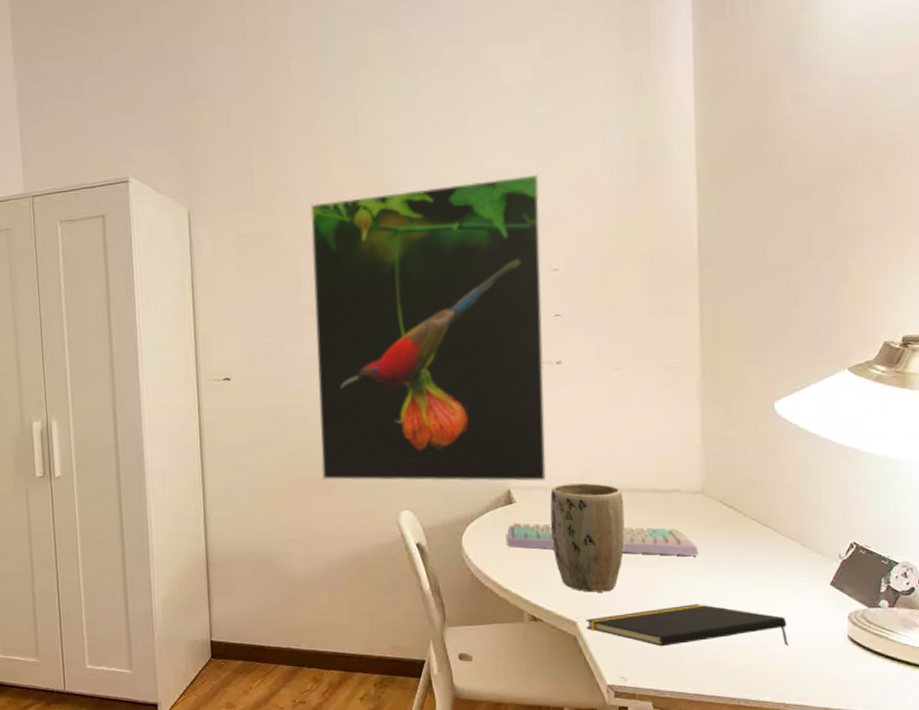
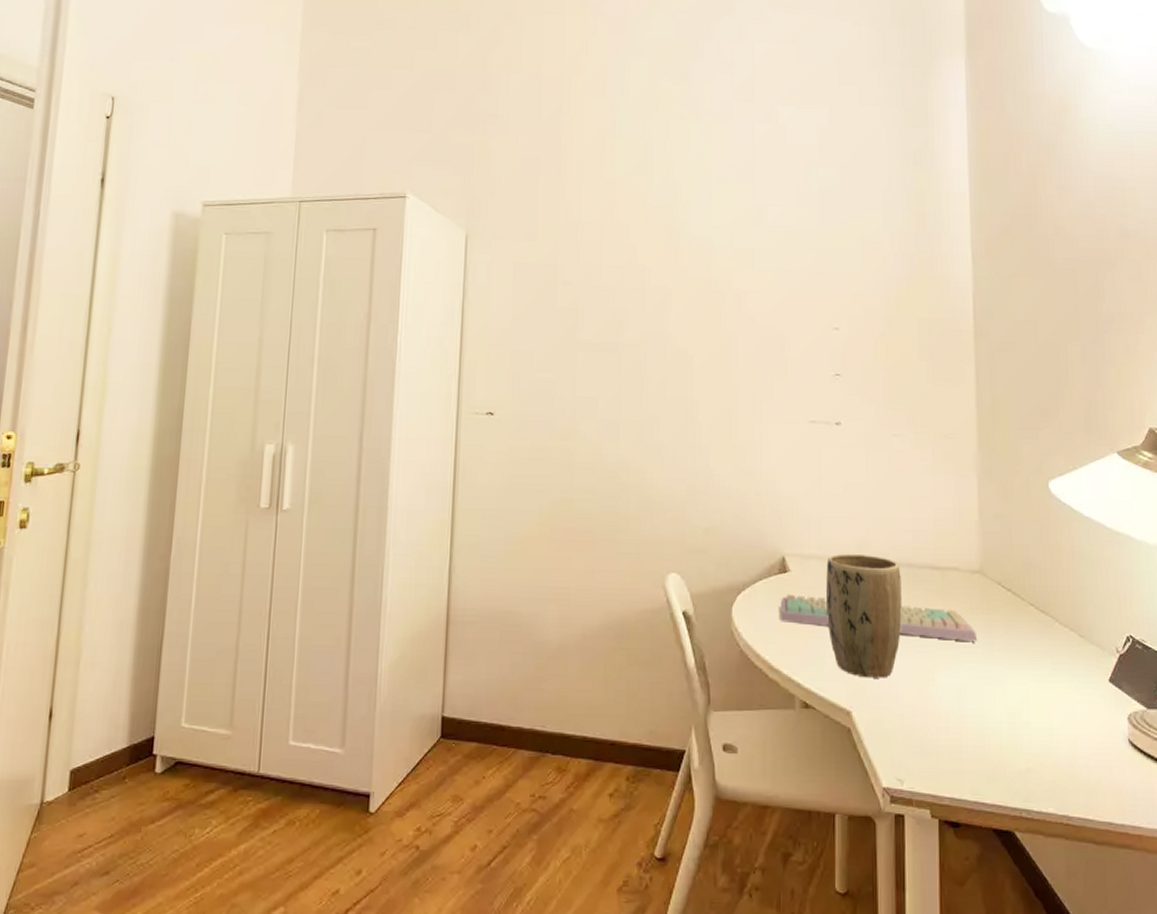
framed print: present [310,174,546,482] -> none [584,233,824,549]
notepad: present [586,604,789,647] -> none [861,696,1070,748]

